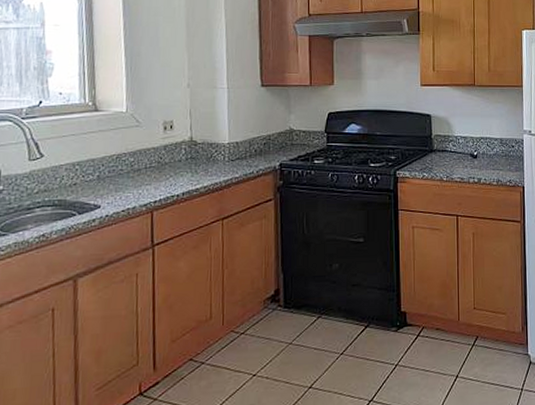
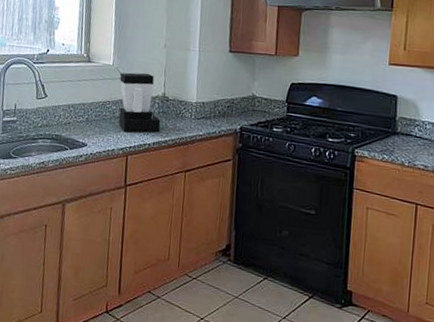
coffee maker: none [136,117,190,185] -> present [118,72,161,133]

